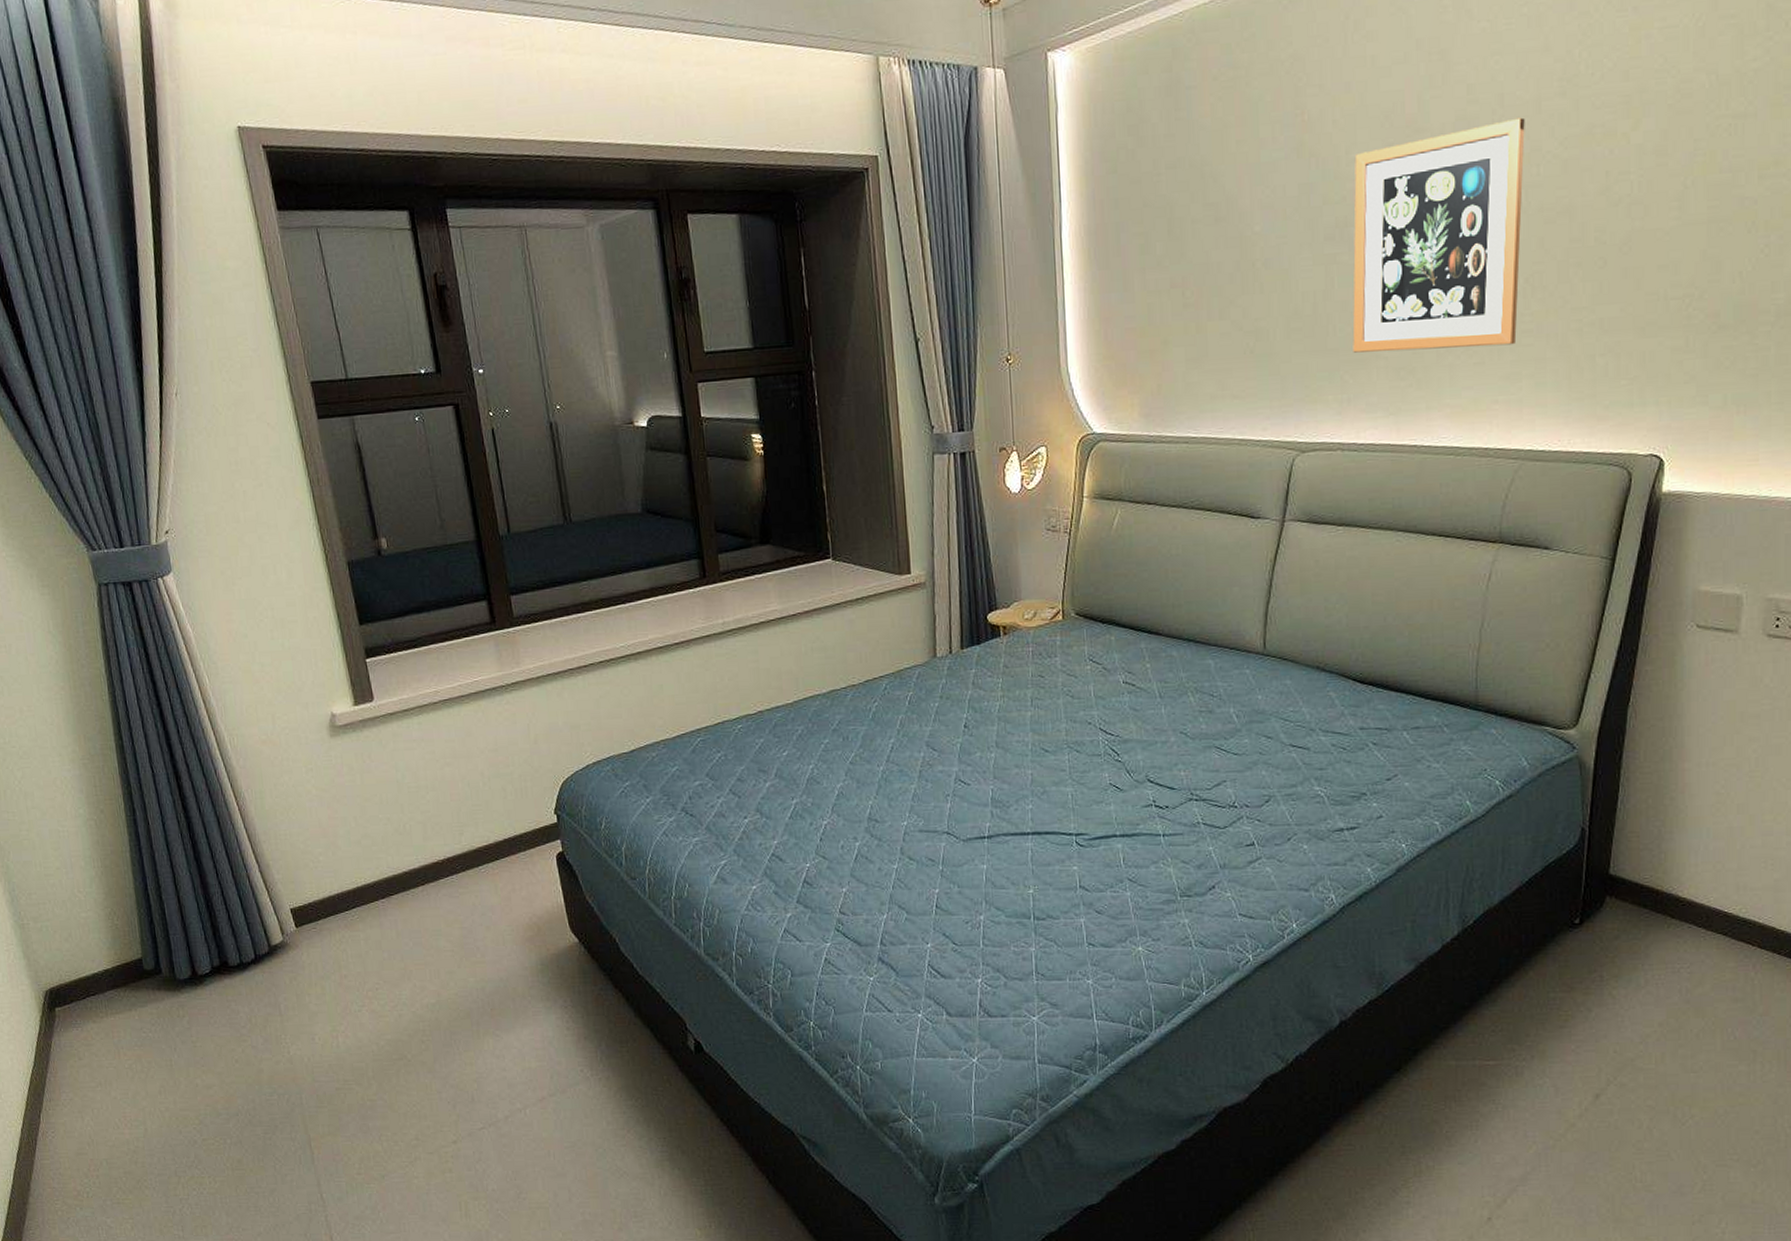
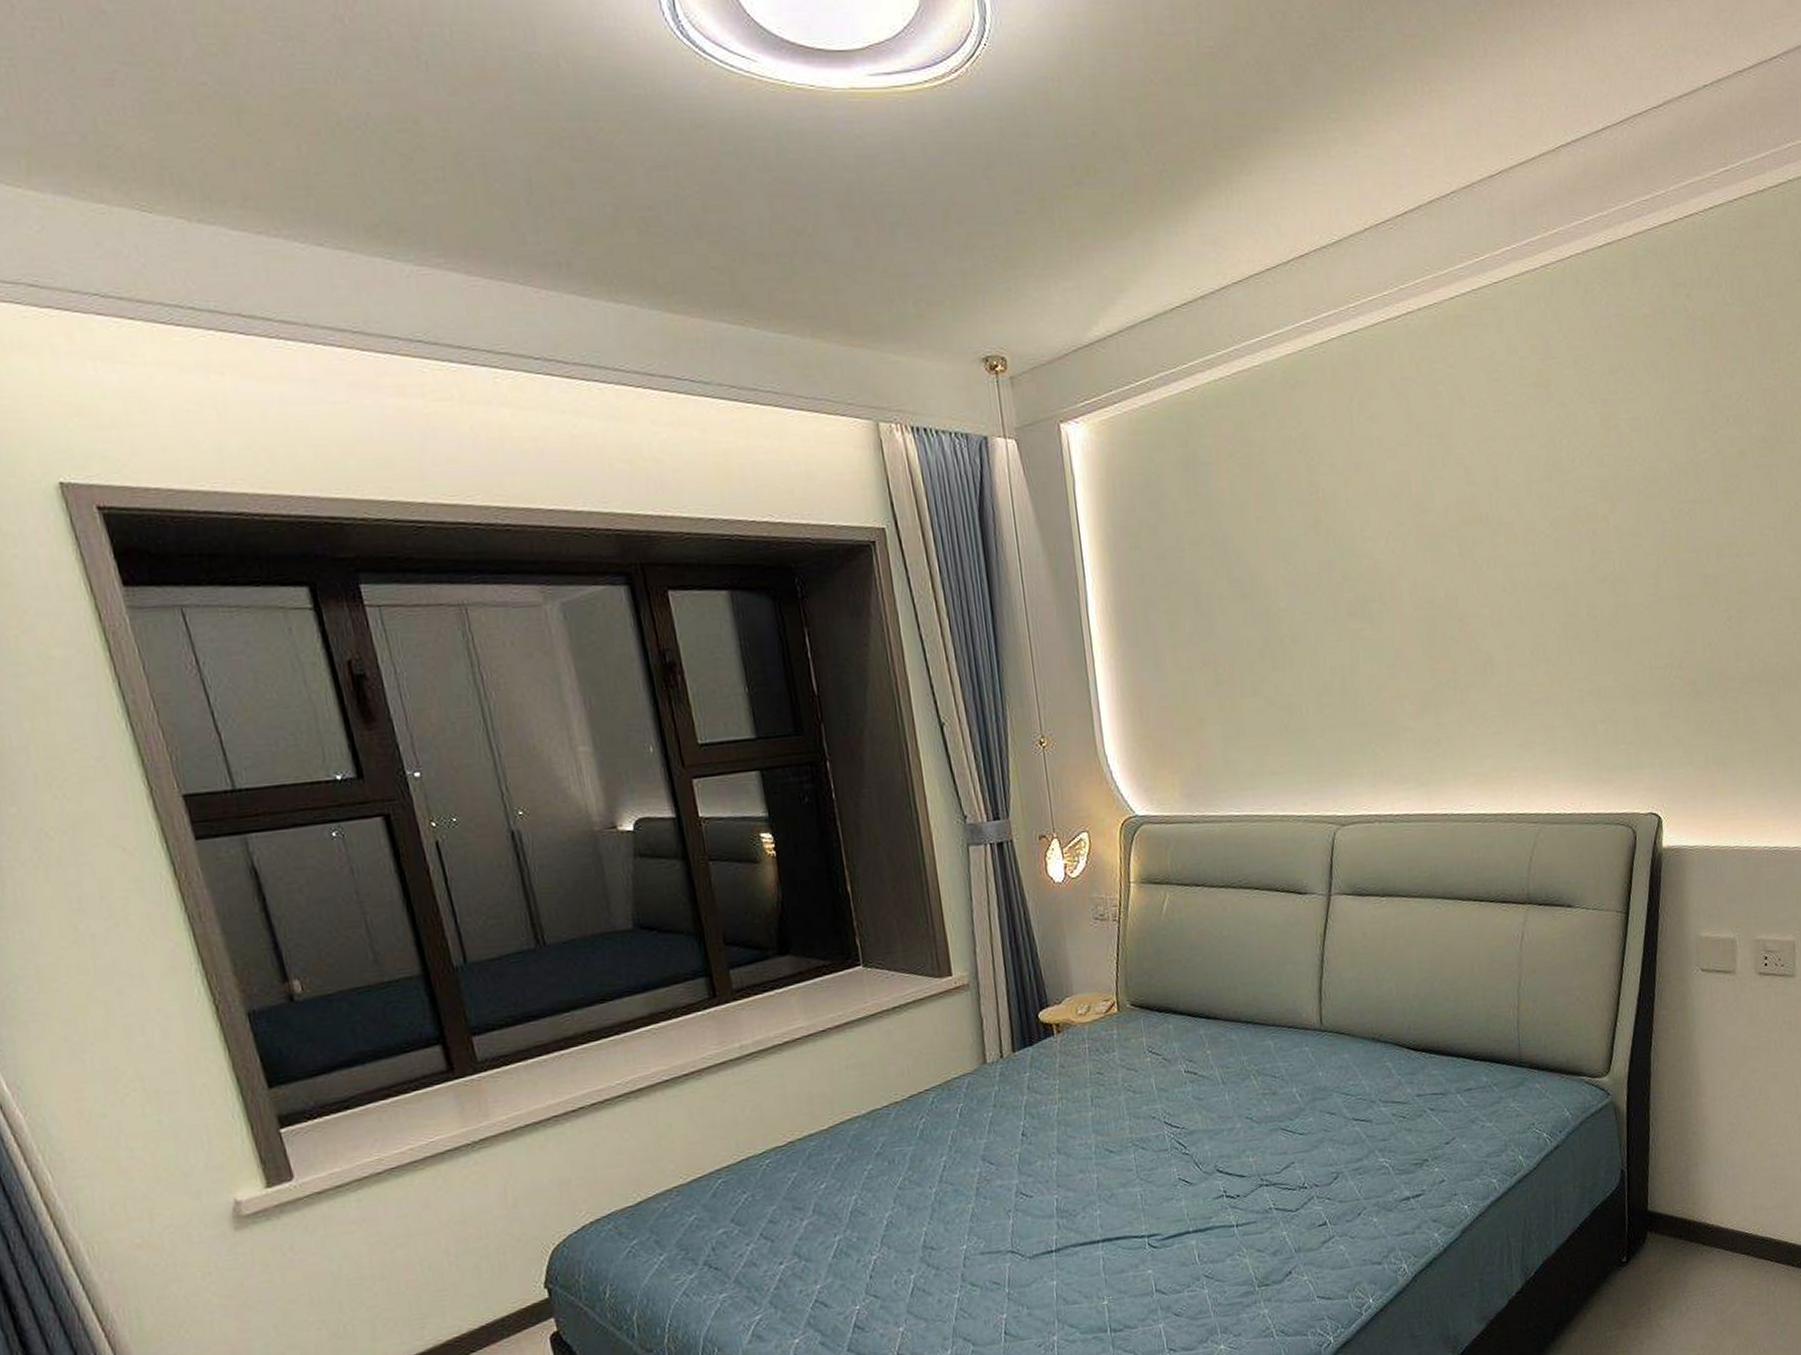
wall art: present [1352,117,1525,353] -> none [1369,499,1528,726]

